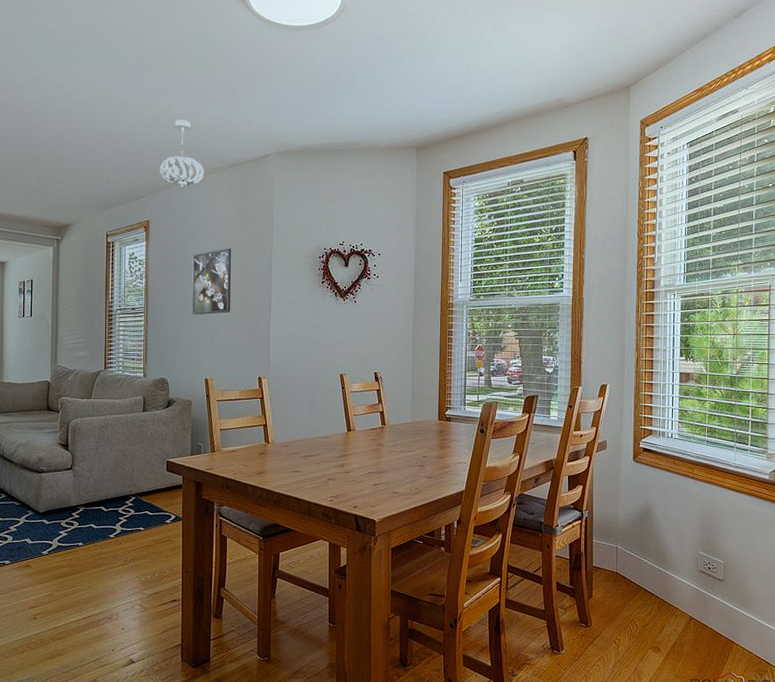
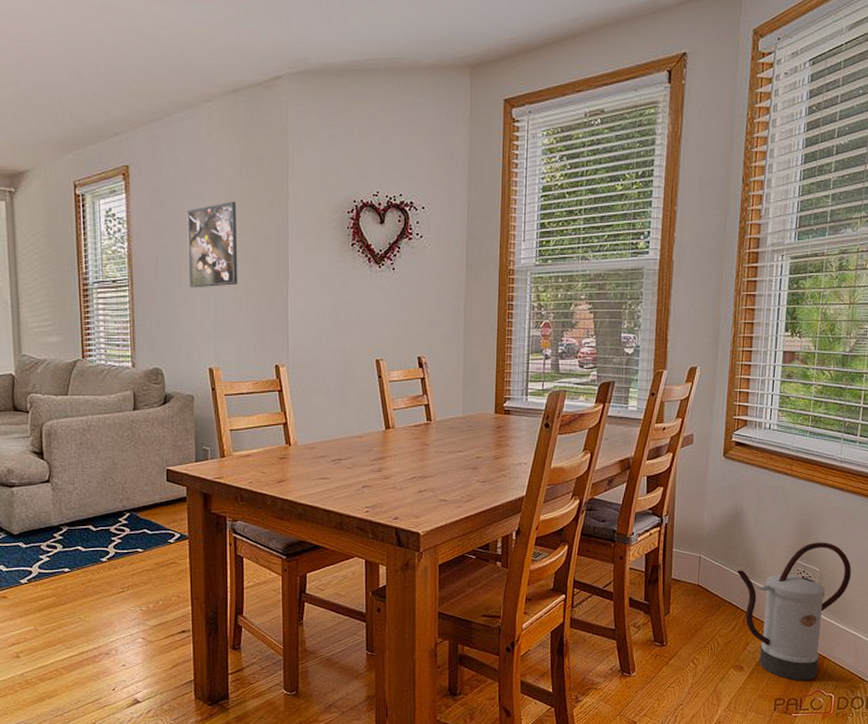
pendant light: present [159,120,205,187] -> none [137,28,198,121]
watering can: none [650,537,752,663] -> present [736,542,852,681]

